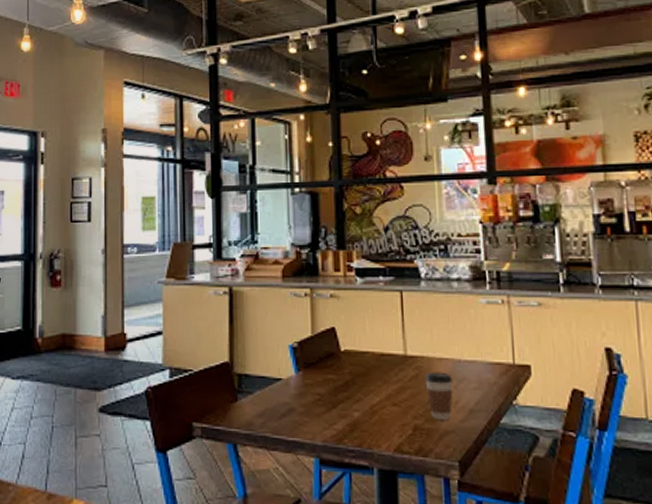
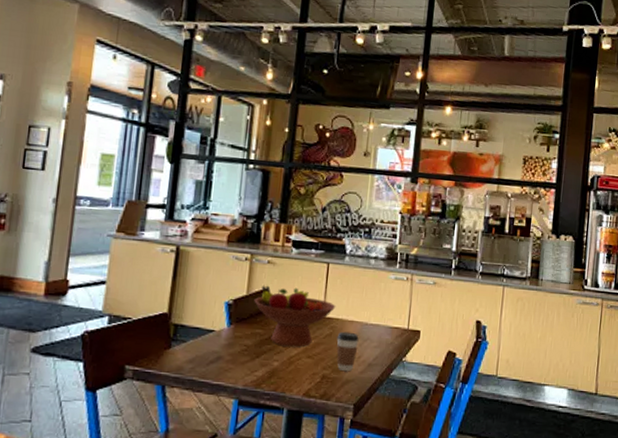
fruit bowl: none [321,323,418,394] -> present [254,285,336,347]

